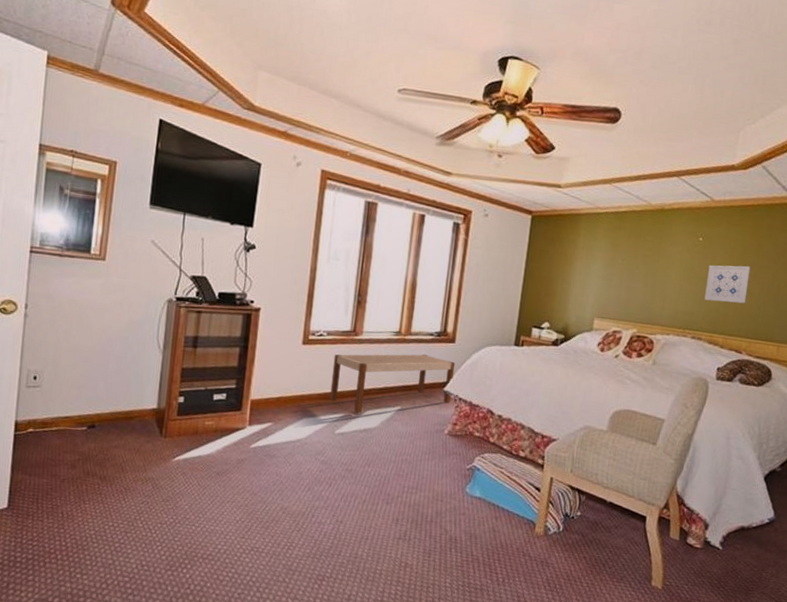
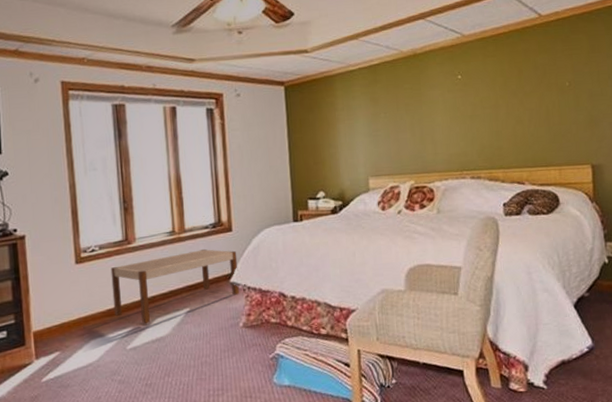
wall art: present [704,265,751,304] -> none [473,94,518,138]

